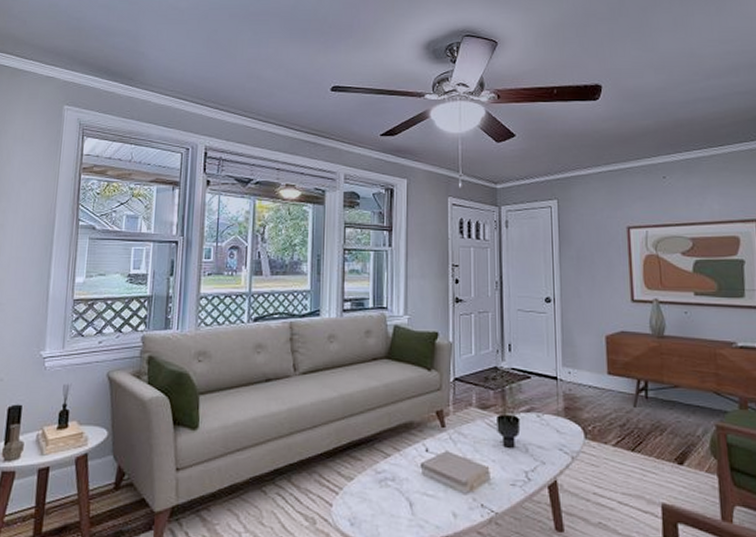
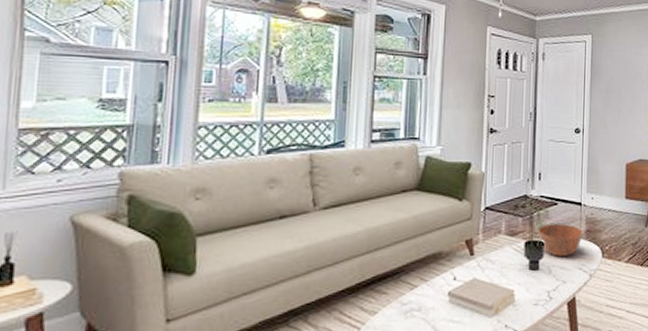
bowl: none [511,399,560,435] -> present [538,224,582,257]

